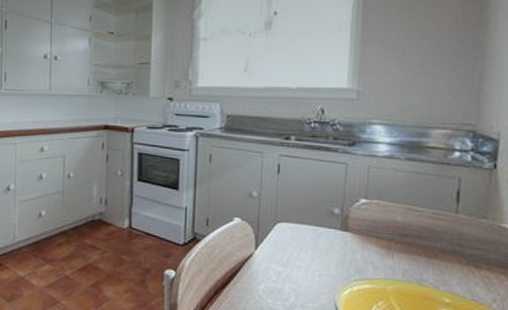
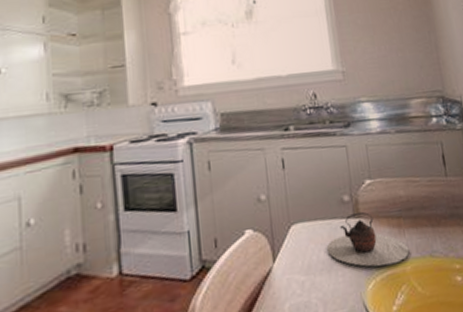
teapot: none [309,225,395,281] -> present [327,211,410,267]

